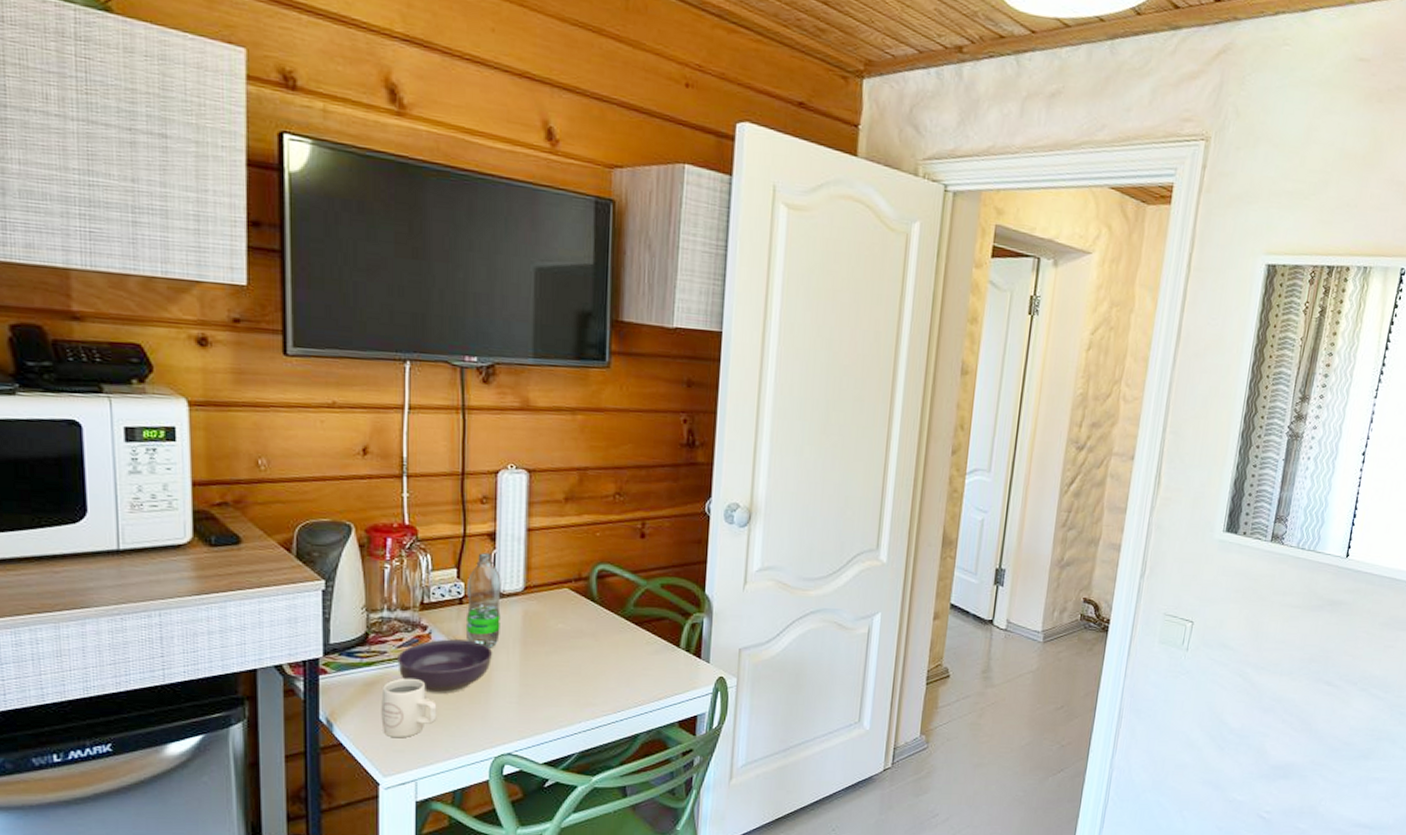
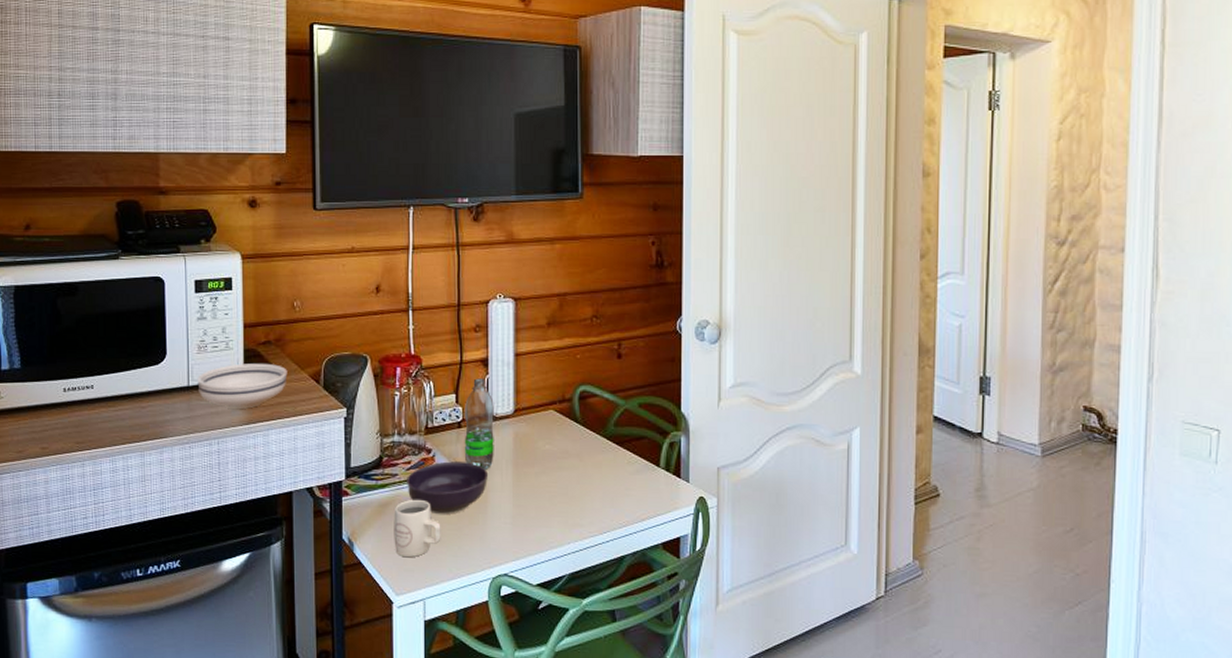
bowl: none [130,526,250,578] -> present [197,363,288,410]

